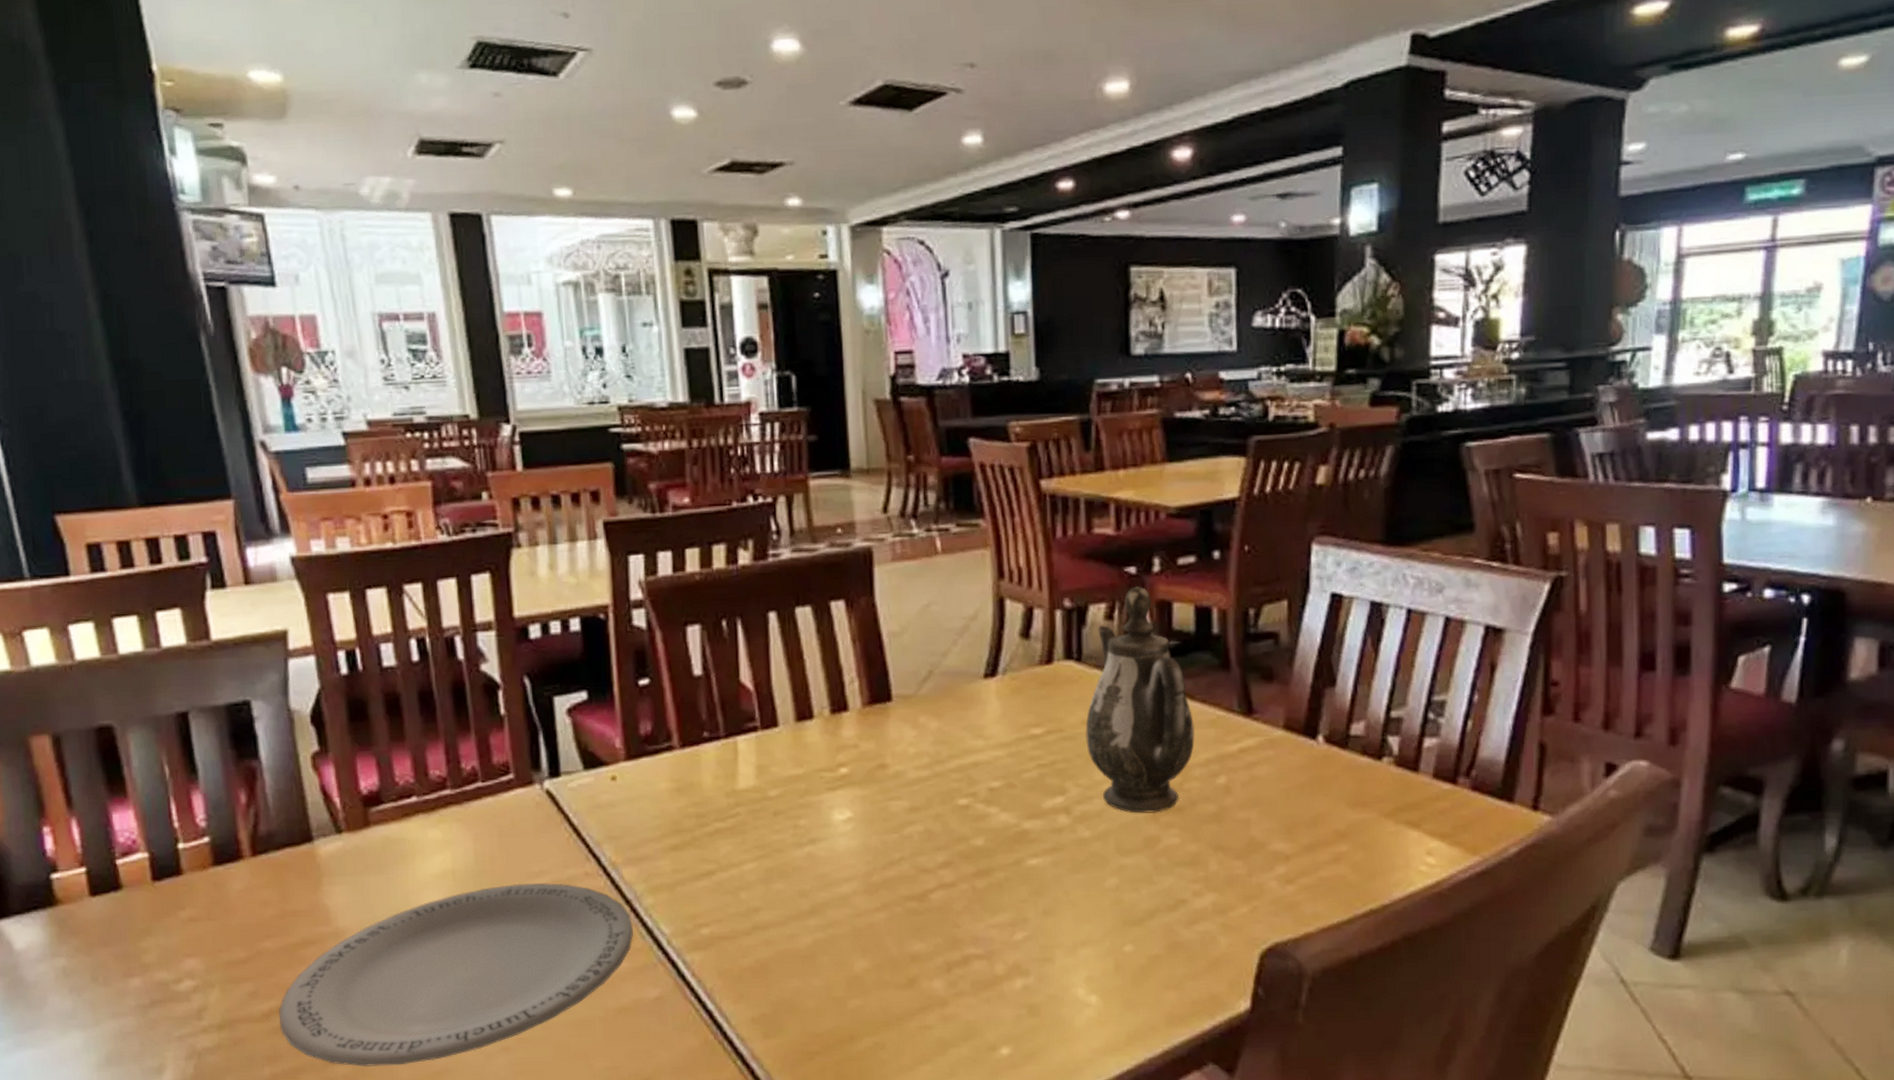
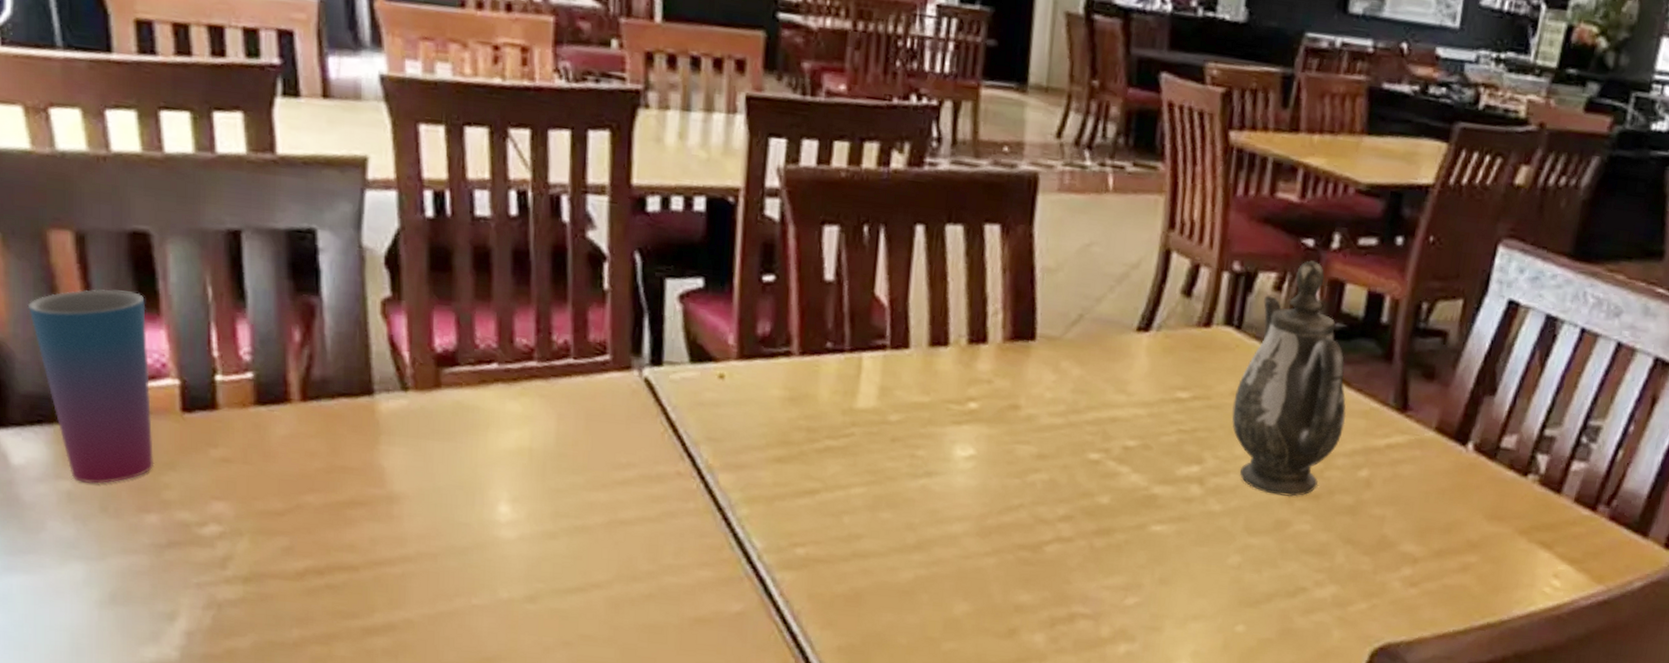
cup: none [17,780,134,957] -> present [27,289,155,484]
plate: present [279,882,633,1068] -> none [315,472,722,647]

